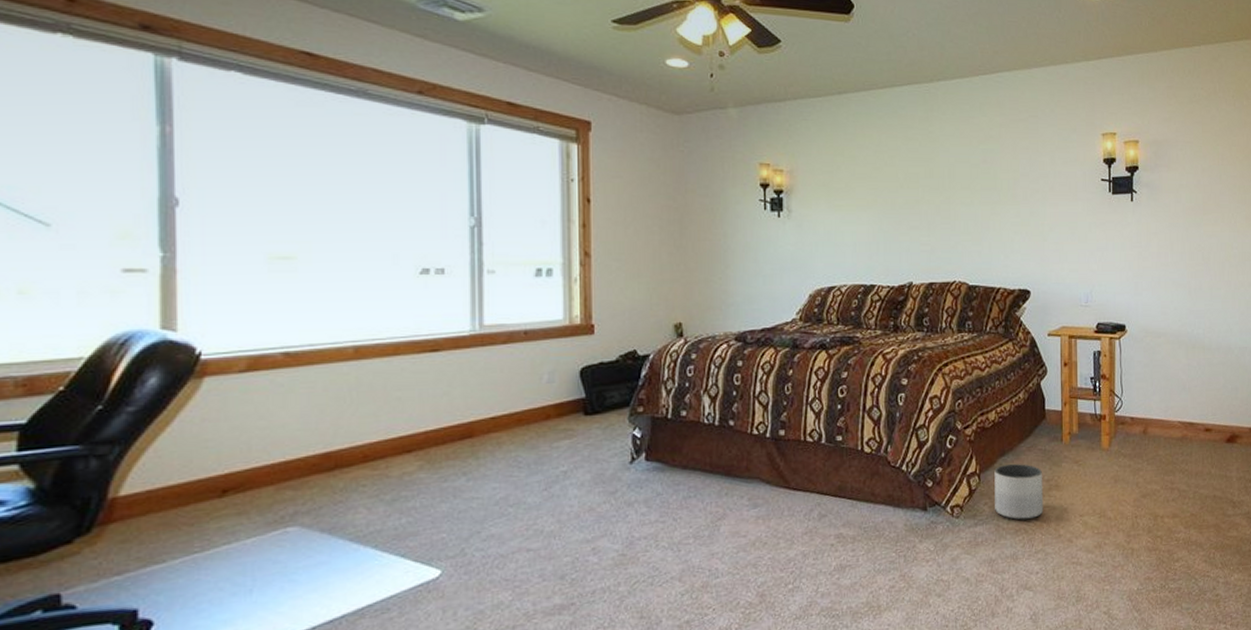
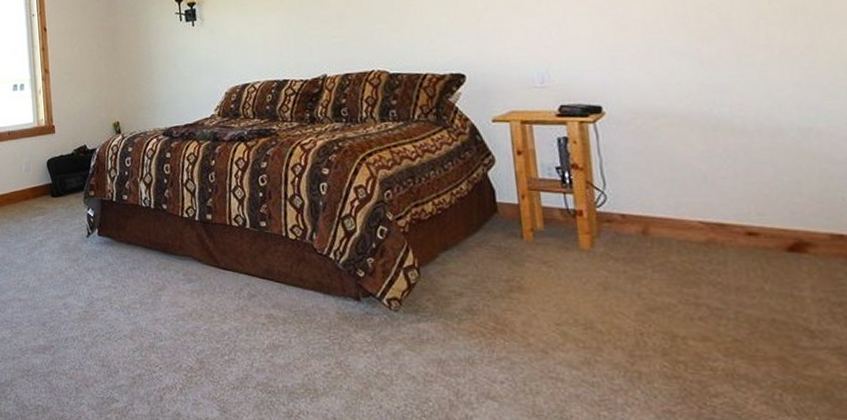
planter: present [994,464,1044,521] -> none [436,260,504,322]

